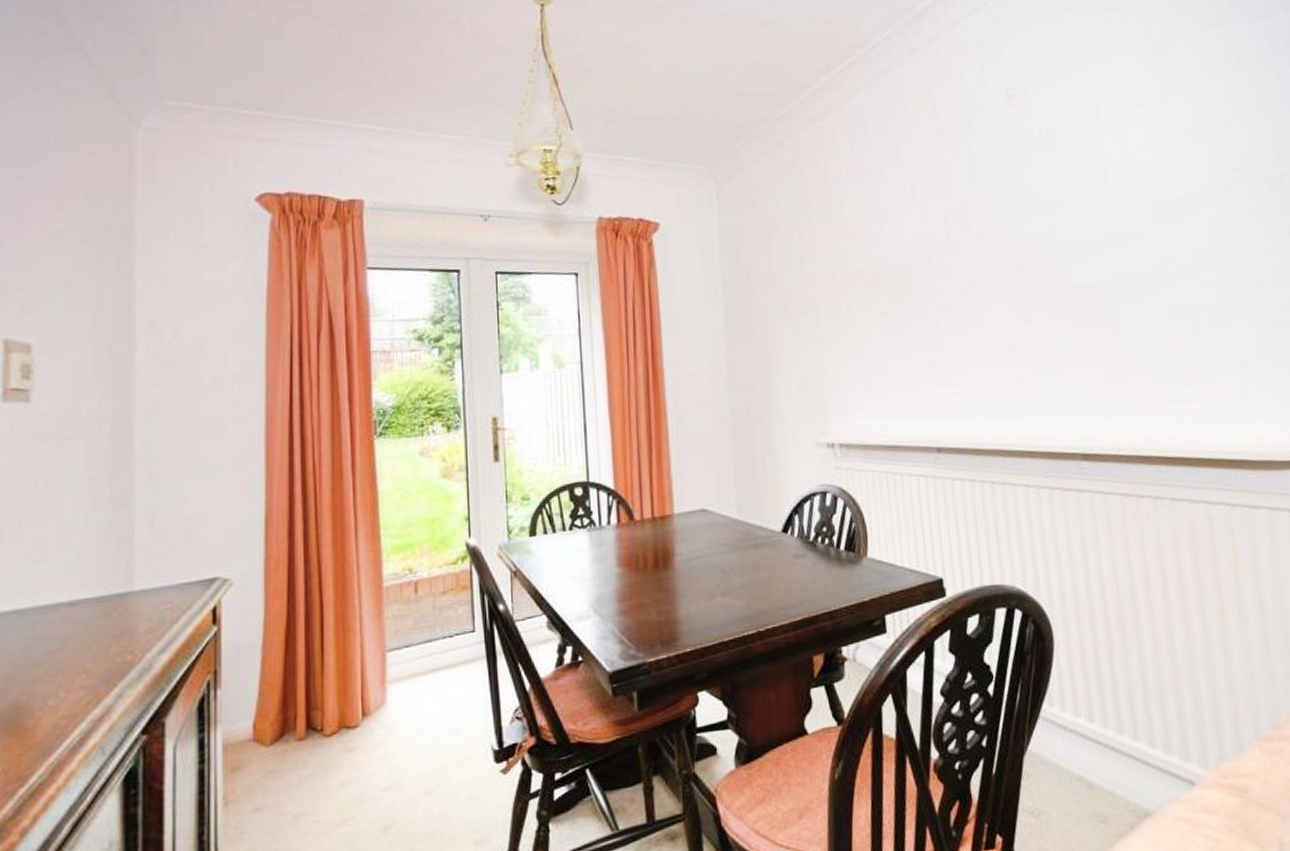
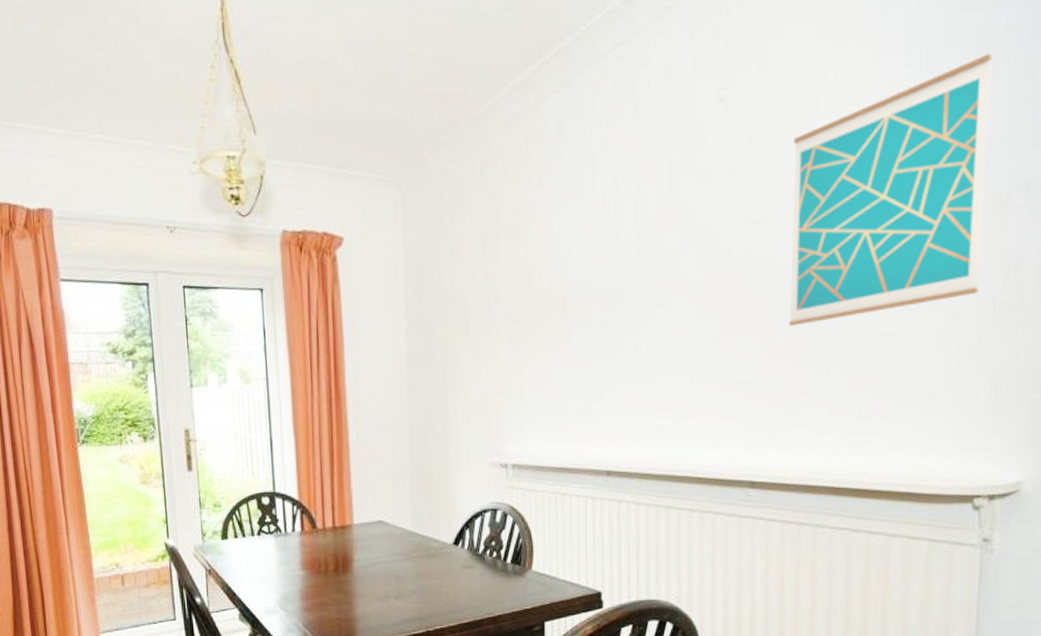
wall art: none [1080,60,1271,299] -> present [789,54,993,326]

